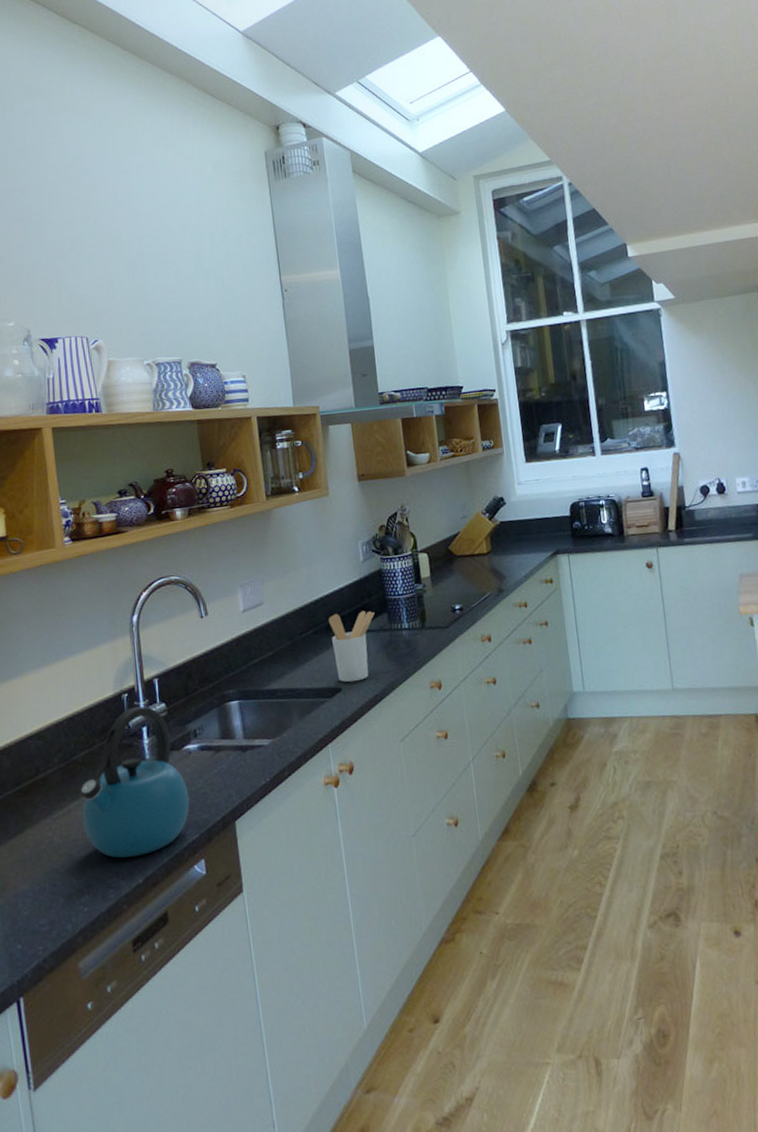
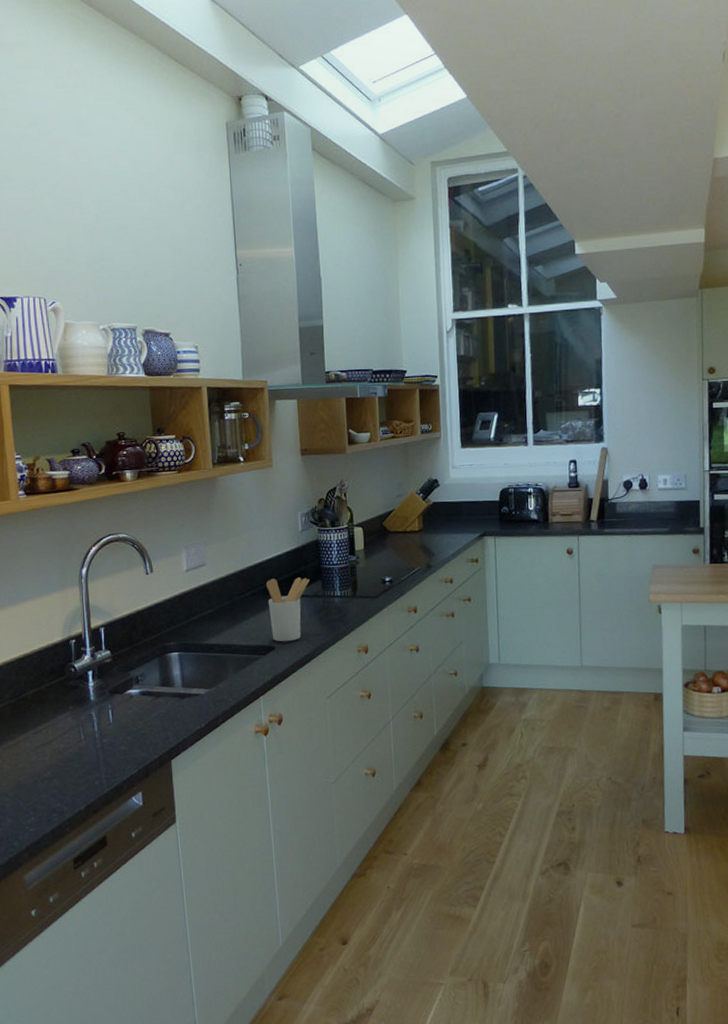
kettle: present [79,706,190,858] -> none [28,651,130,787]

